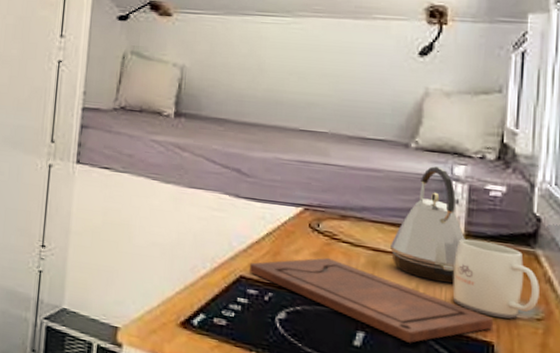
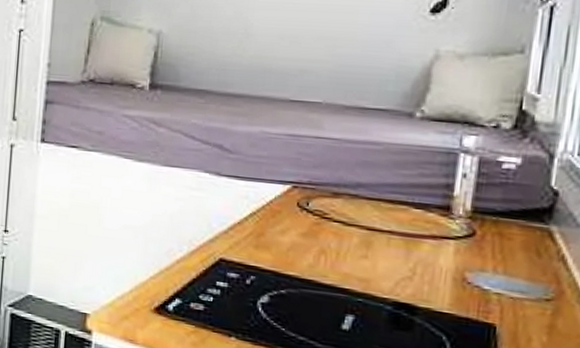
cutting board: present [249,258,494,343] -> none [229,238,498,326]
kettle: present [390,166,465,283] -> none [387,137,472,263]
mug: present [452,239,540,319] -> none [453,215,552,300]

